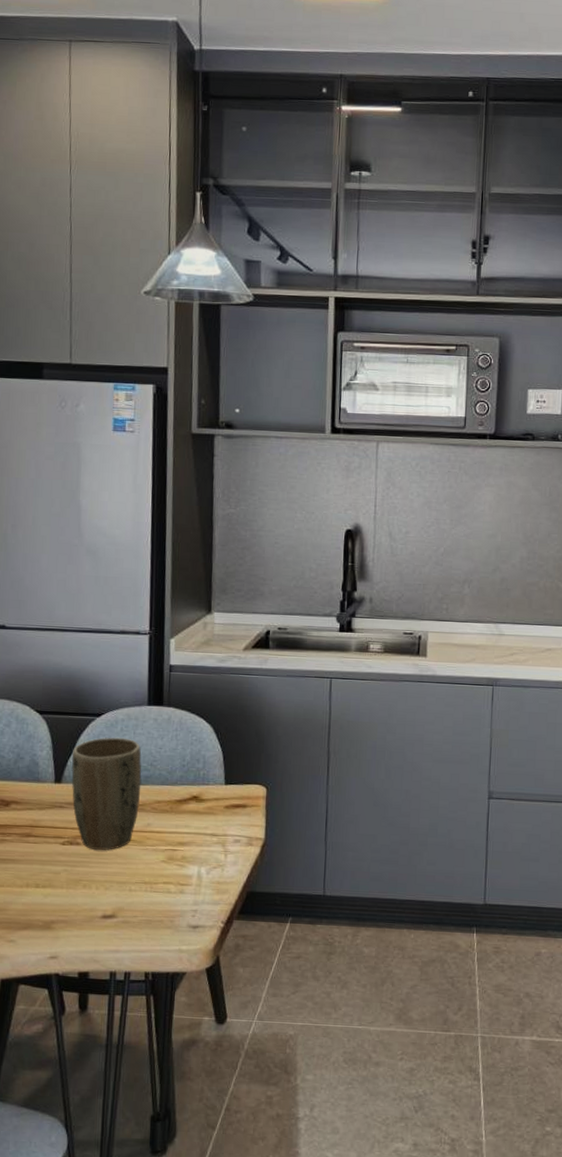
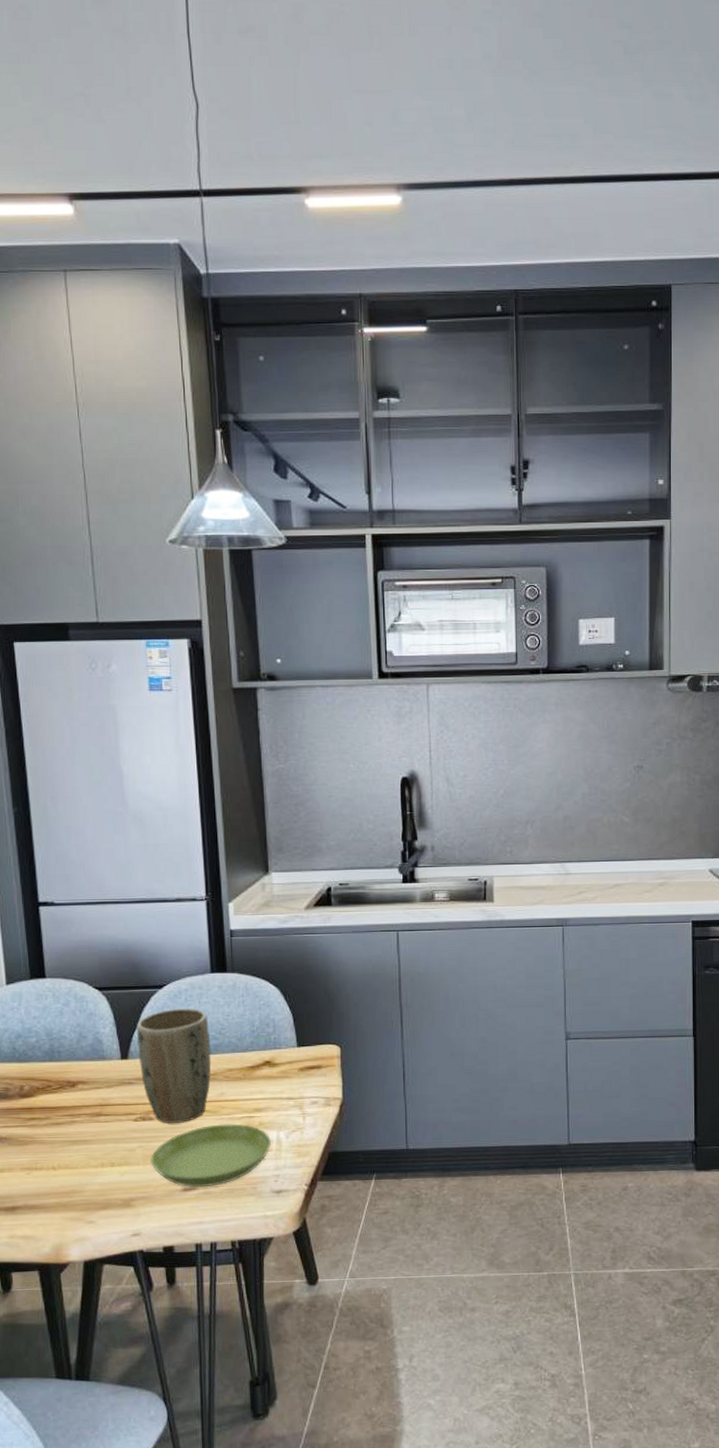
saucer: none [73,854,192,917] -> present [150,1123,271,1187]

